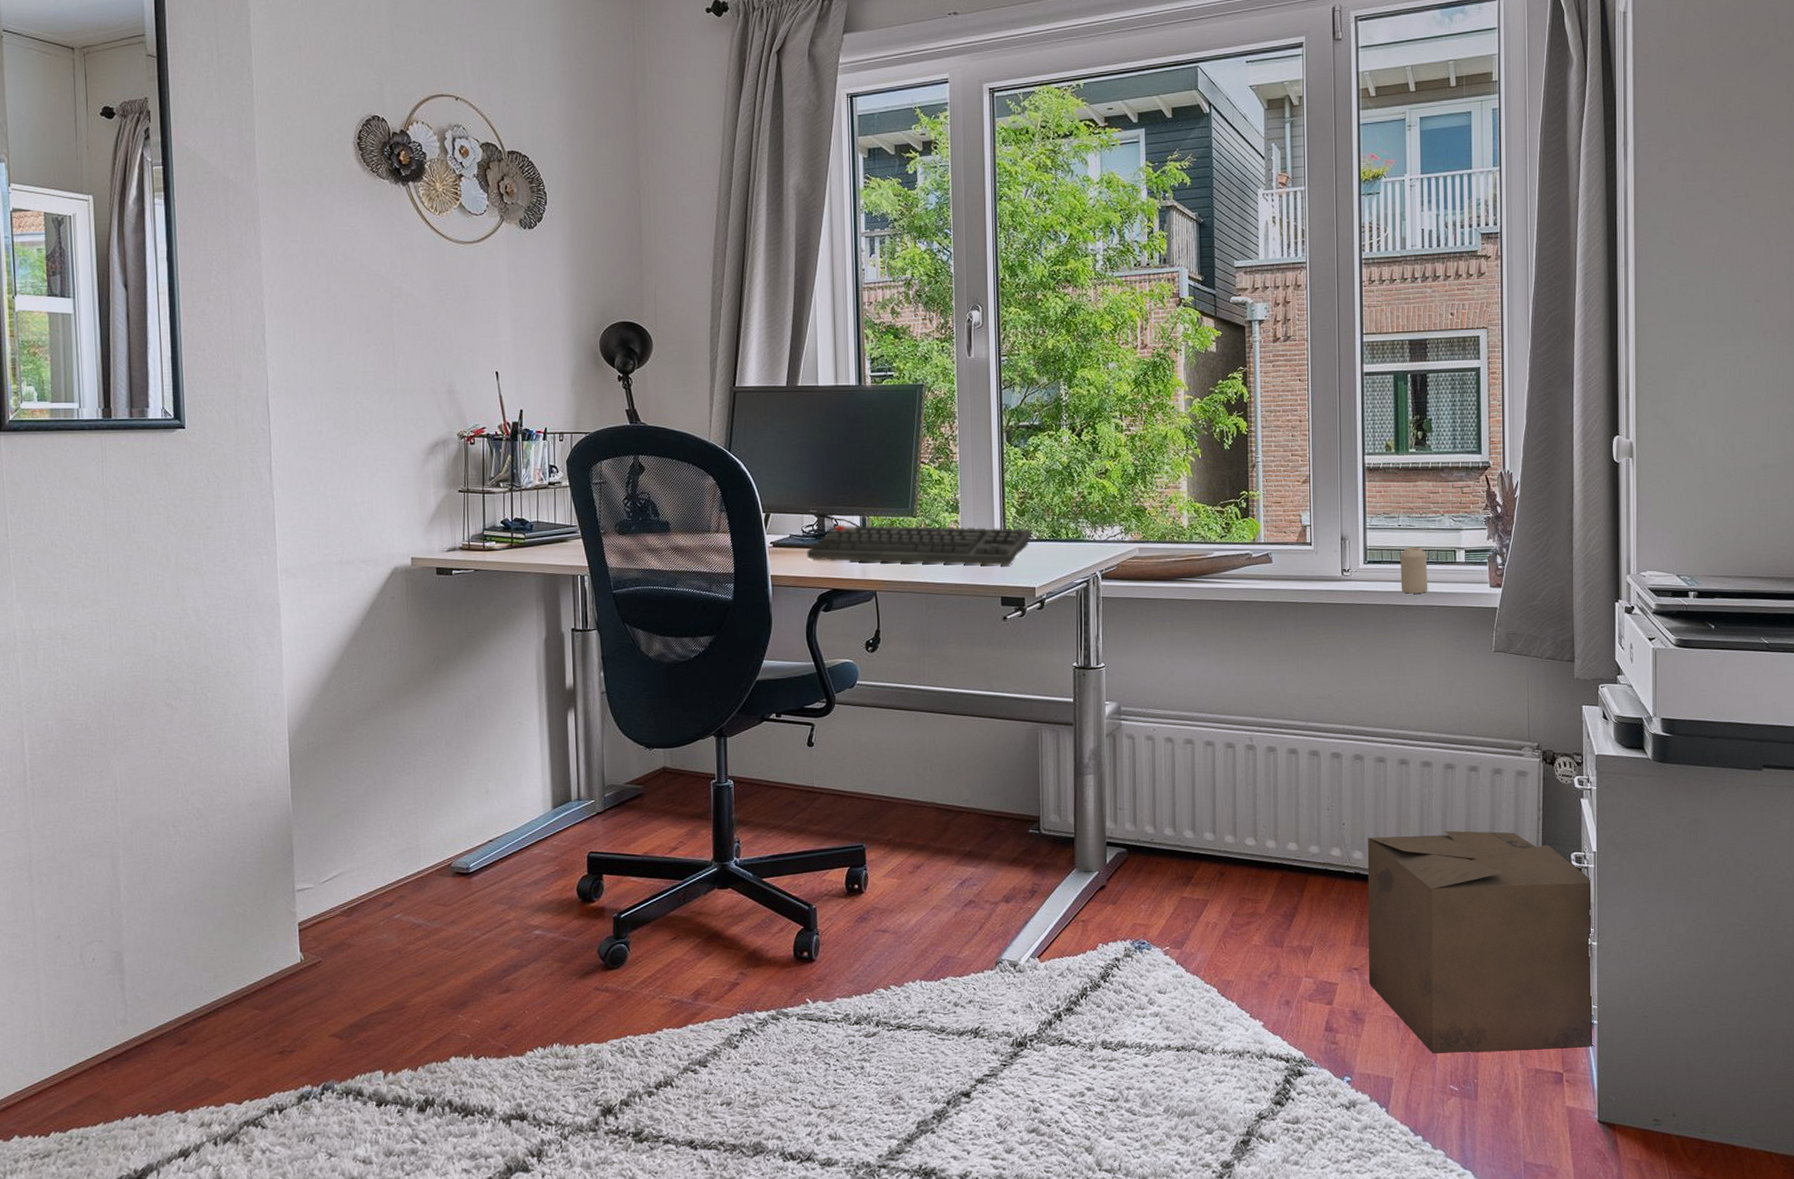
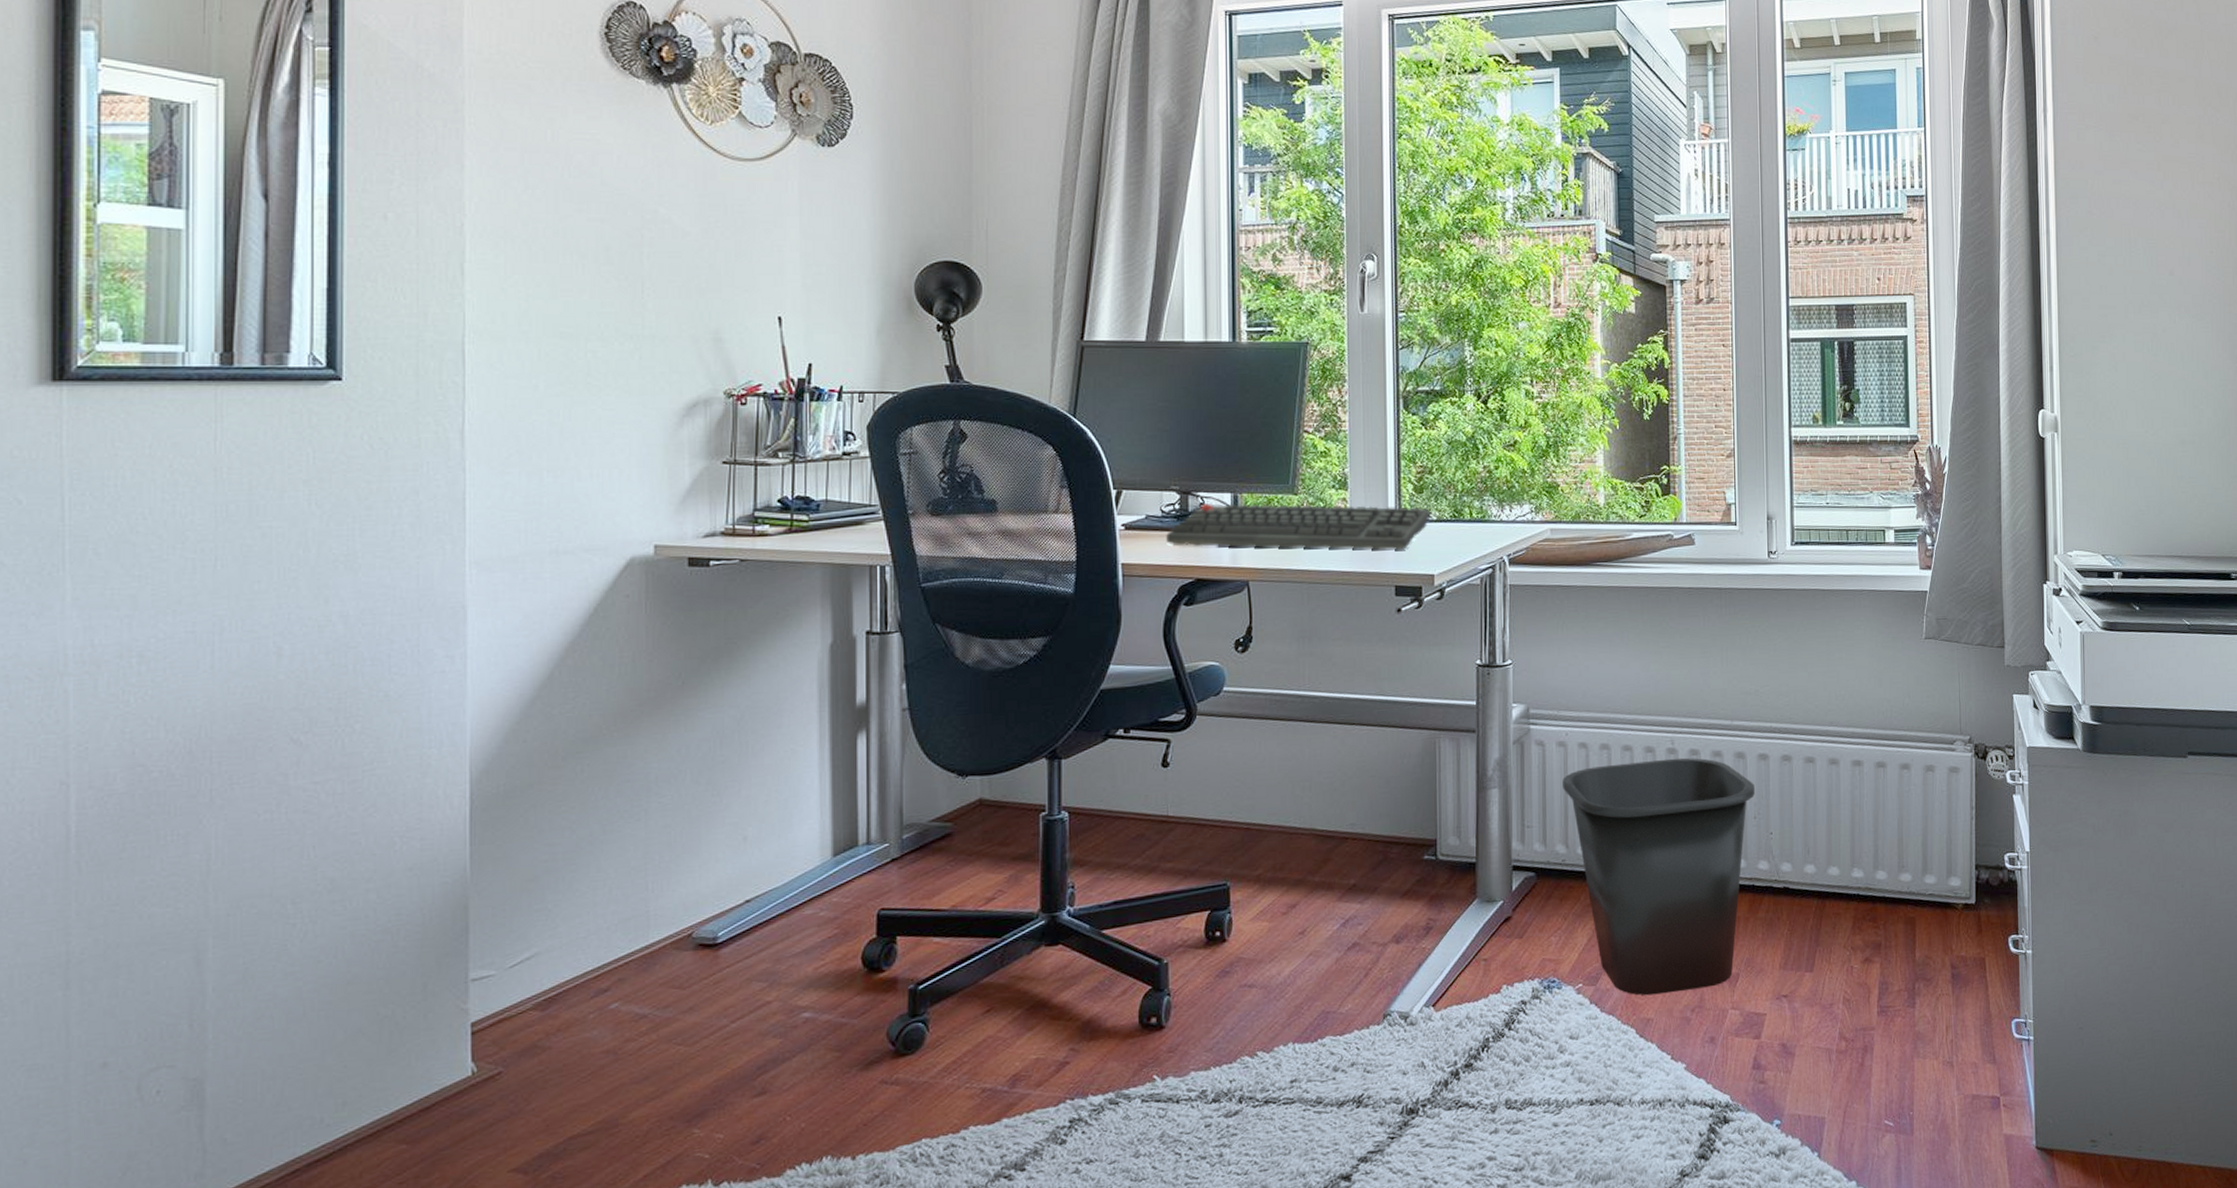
waste bin: none [1151,753,1329,961] -> present [1563,757,1756,996]
cardboard box: present [1367,830,1595,1054] -> none [1796,834,2032,1086]
candle: present [1400,547,1428,594] -> none [1828,526,1858,577]

